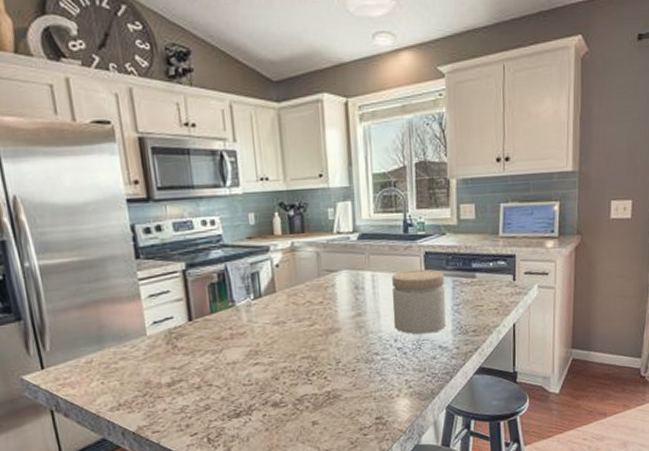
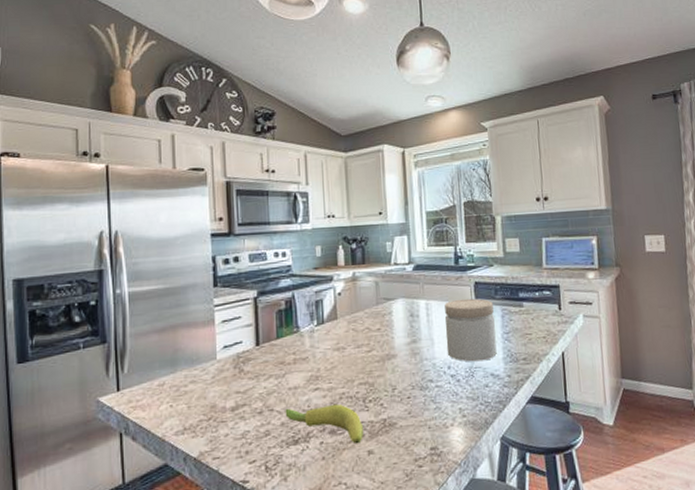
banana: none [224,378,307,416] -> present [285,404,363,444]

